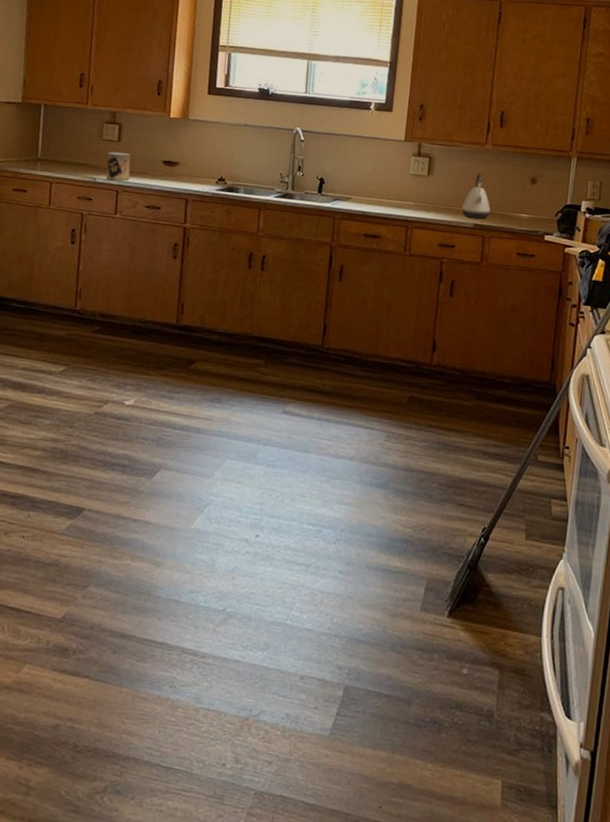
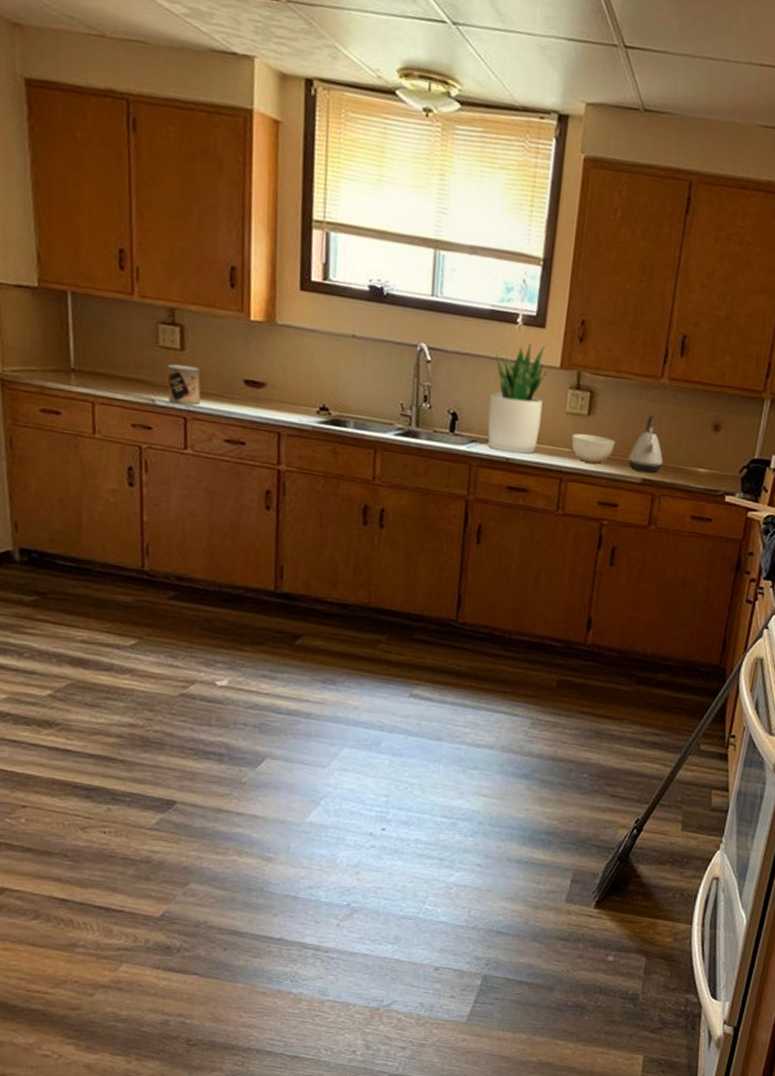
planter: none [348,124,394,208] -> present [487,343,547,454]
bowl: none [415,190,450,213] -> present [571,433,615,464]

